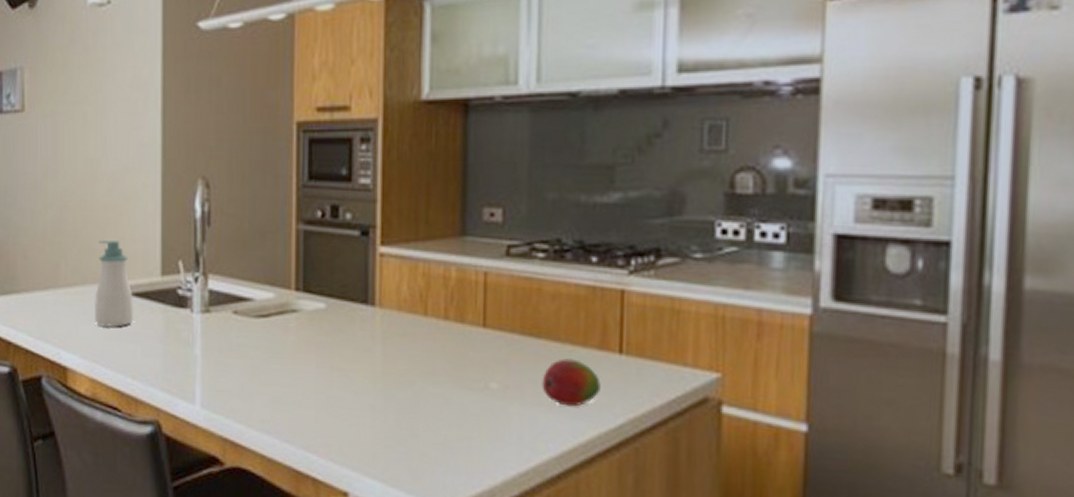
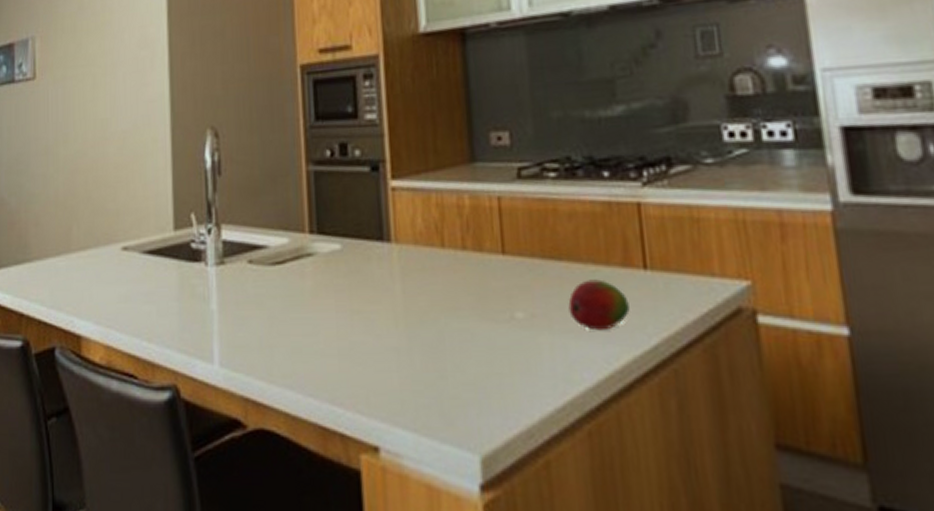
soap bottle: present [95,240,134,328] -> none [108,199,148,290]

